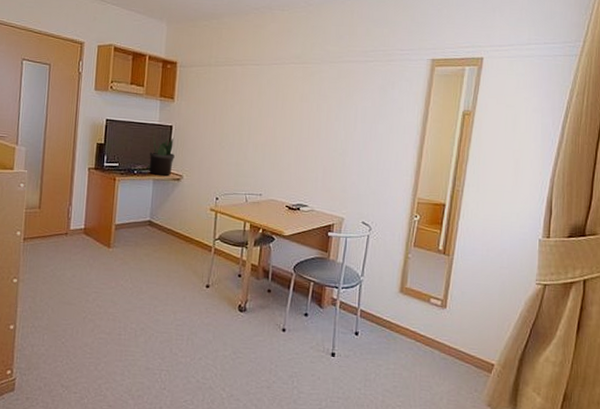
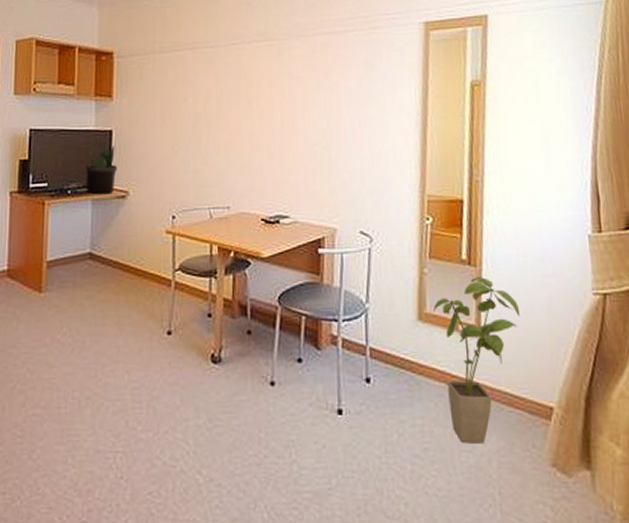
house plant: none [413,264,479,386] -> present [433,277,521,444]

